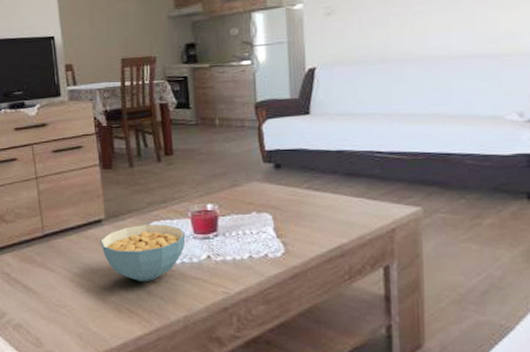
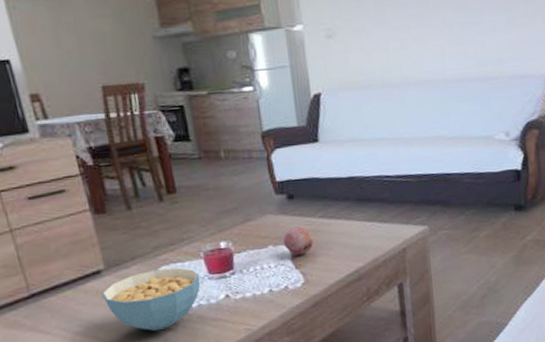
fruit: none [267,196,297,225] -> present [283,226,314,256]

